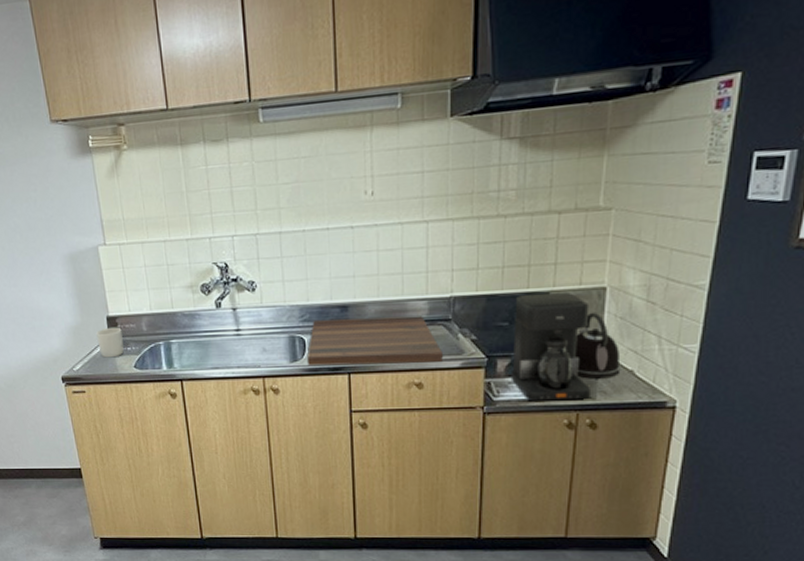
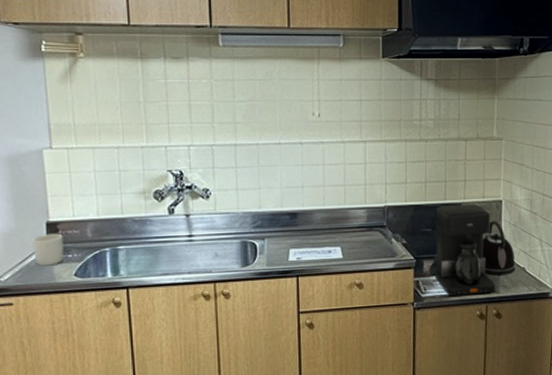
cutting board: present [307,316,443,367] -> none [259,223,379,271]

